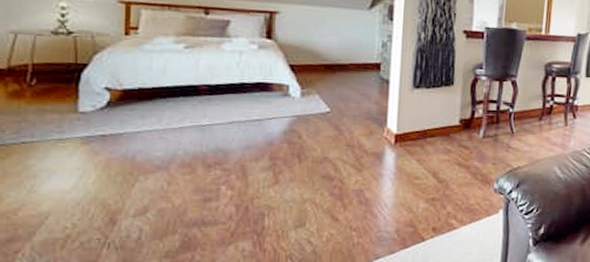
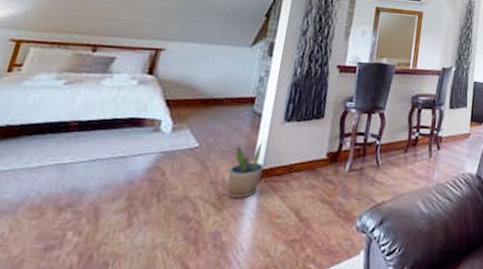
potted plant: none [364,109,397,161] -> present [227,143,264,199]

